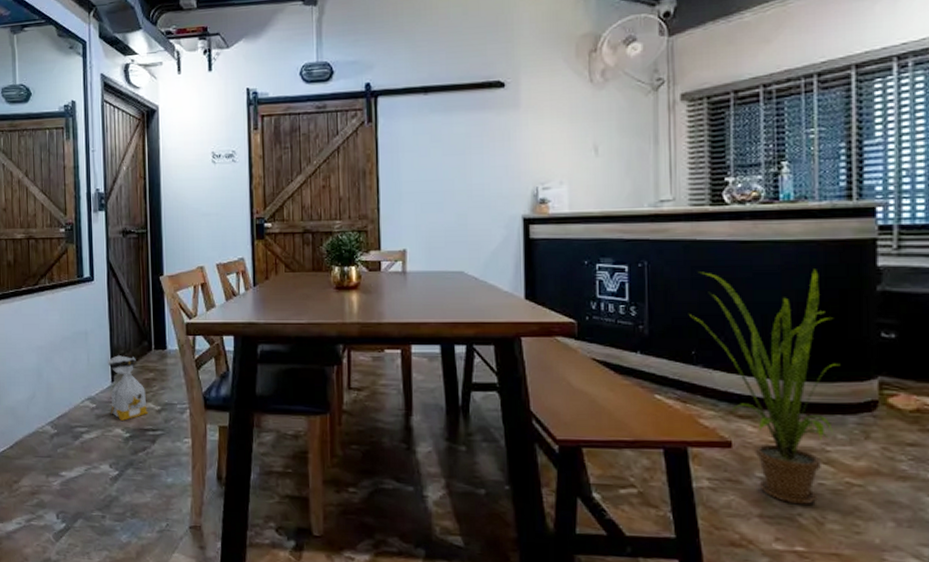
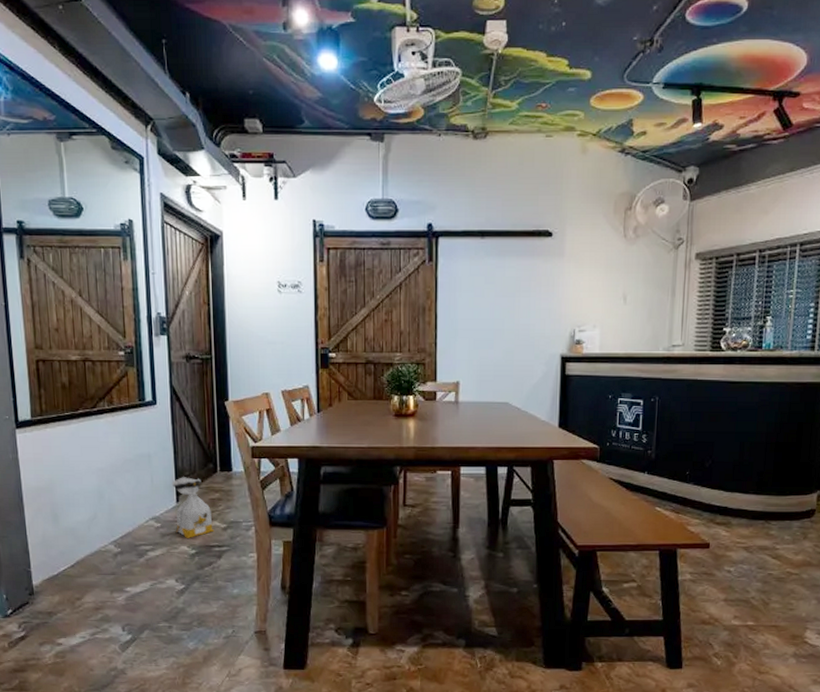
house plant: present [688,267,841,505] -> none [686,404,793,590]

